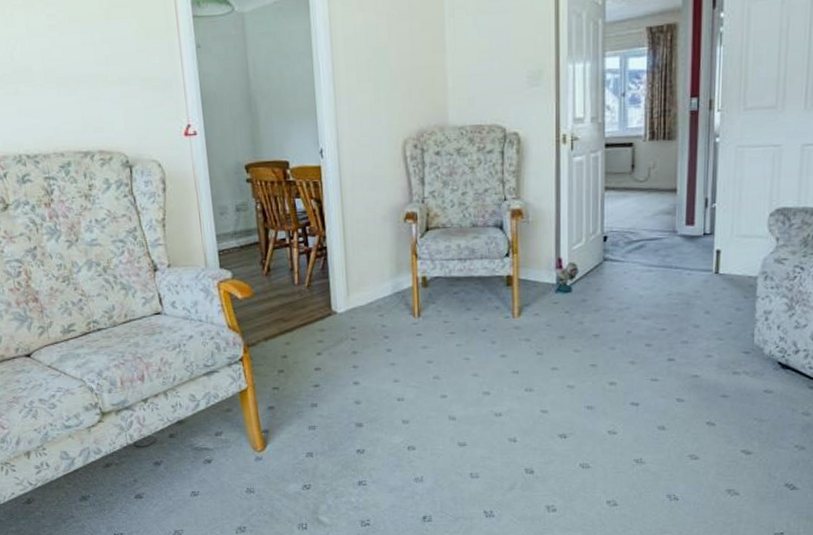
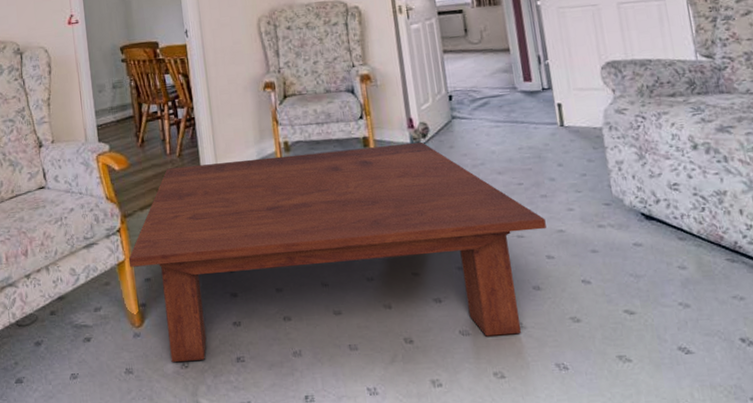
coffee table: none [251,283,682,485] -> present [128,141,546,363]

